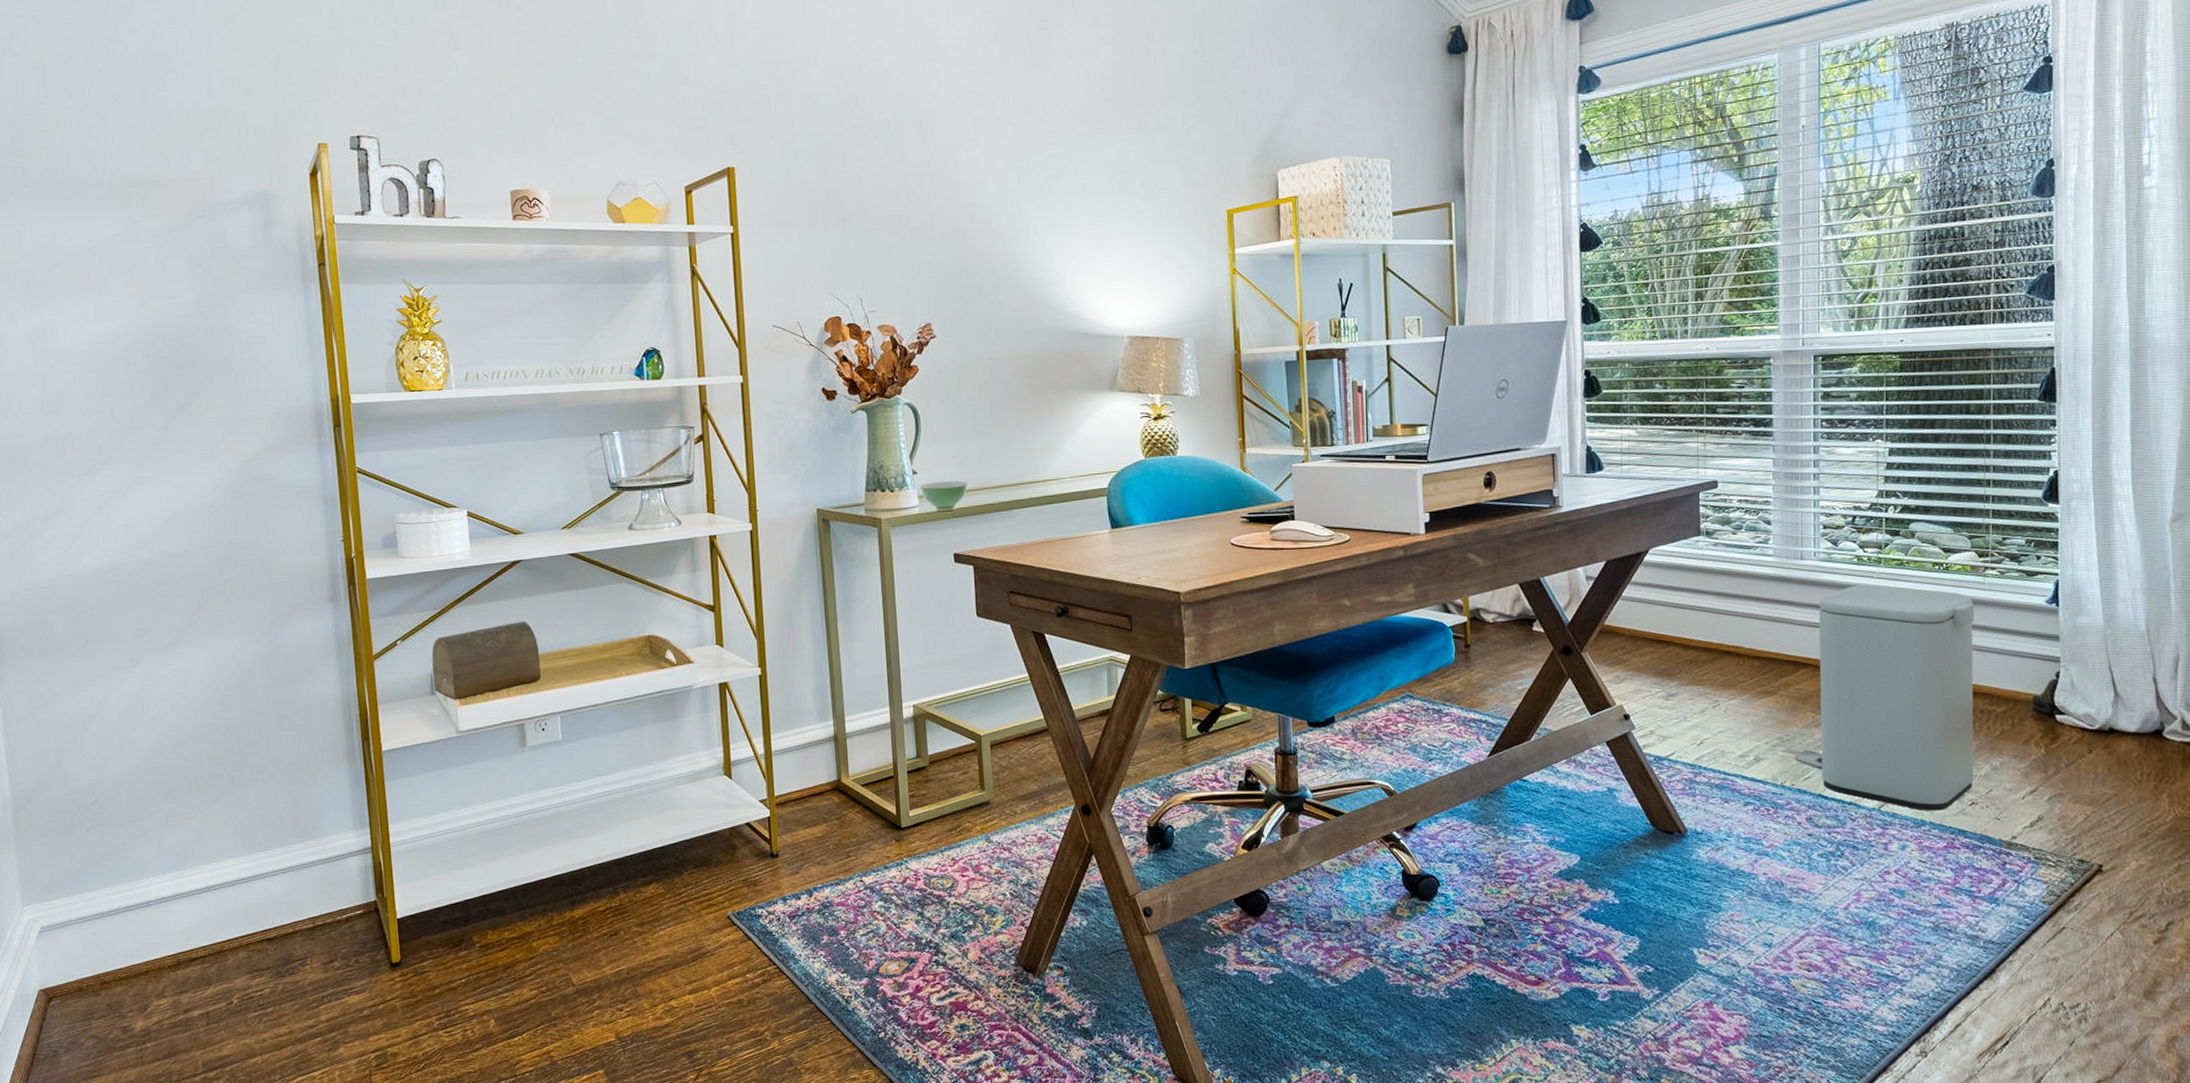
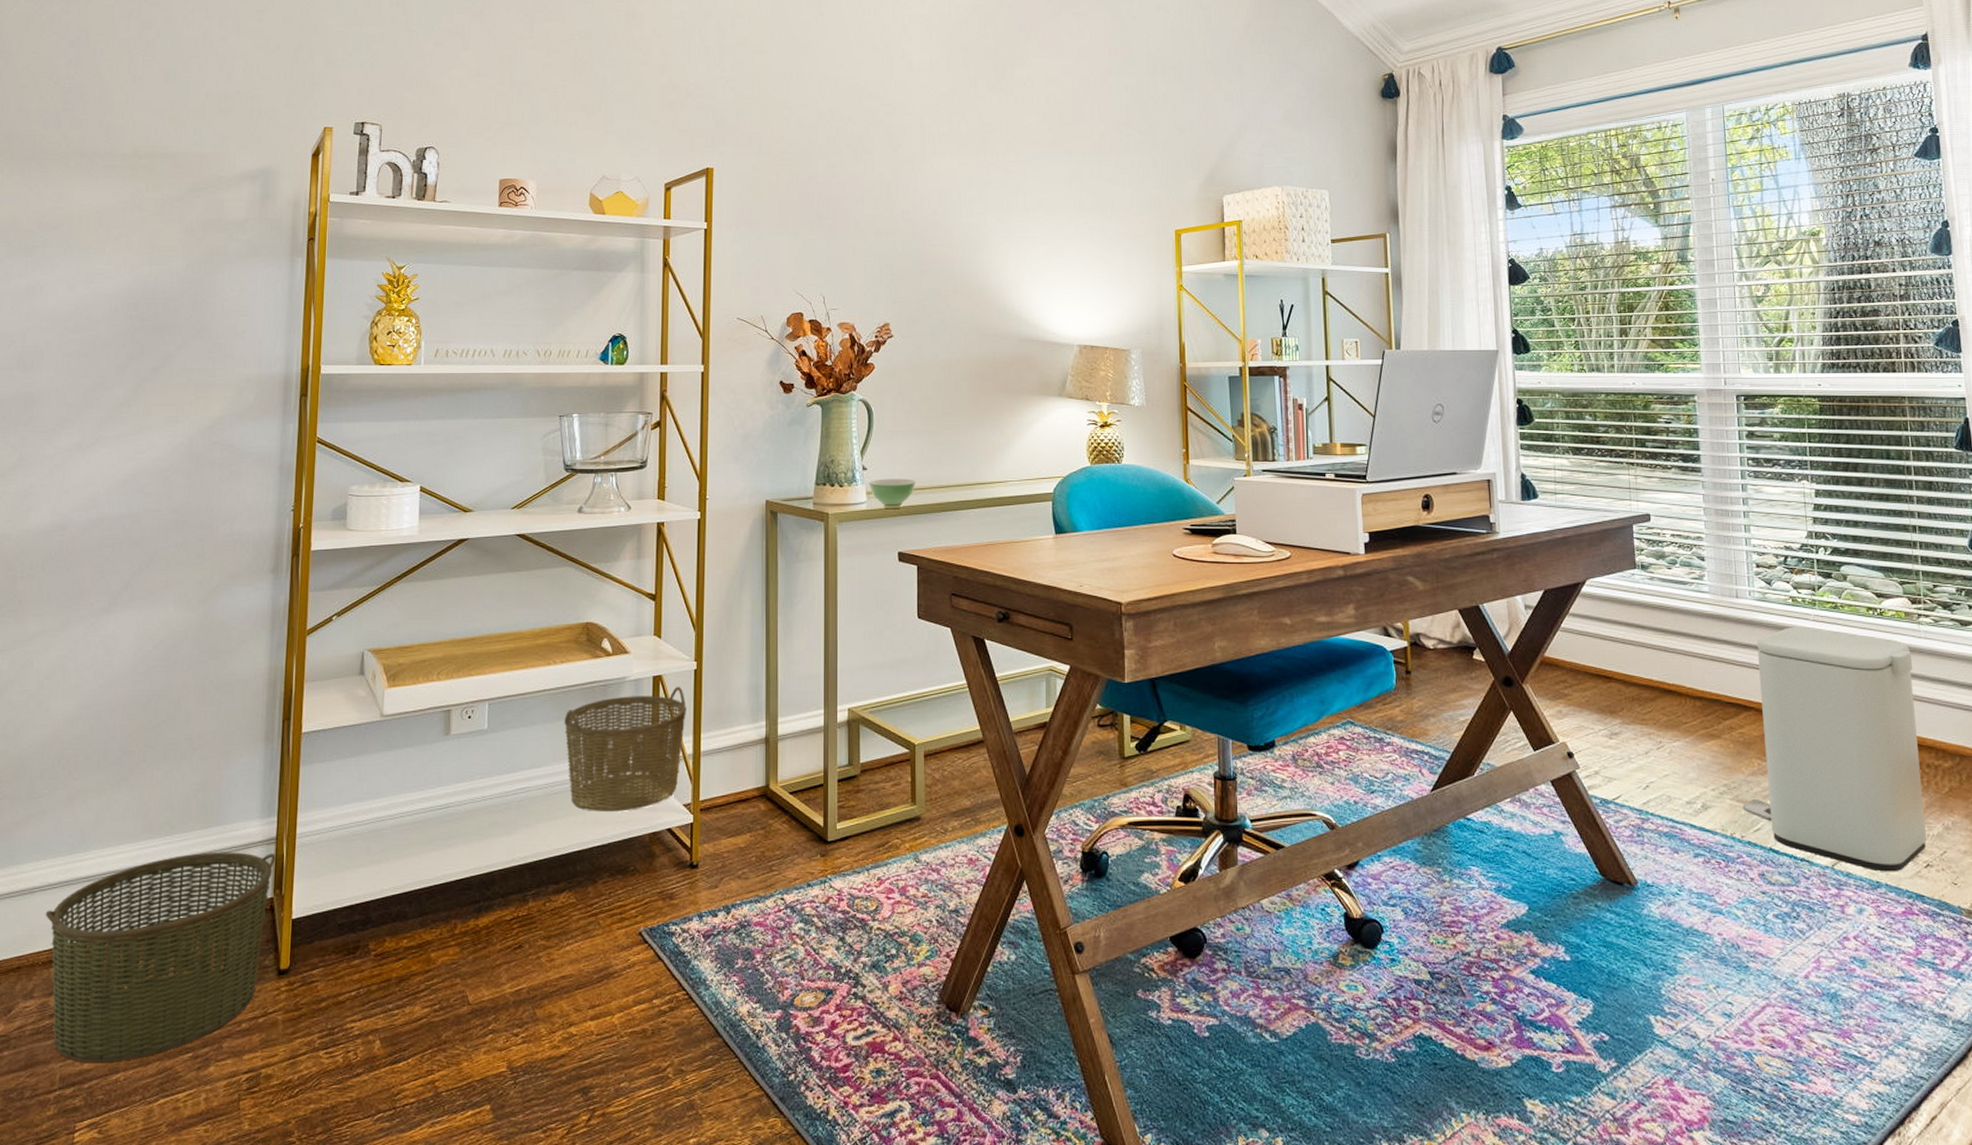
basket: none [163,861,374,1050] -> present [45,852,276,1064]
decorative box: present [431,621,541,700] -> none [363,601,475,681]
basket: none [636,691,755,811] -> present [564,686,686,812]

